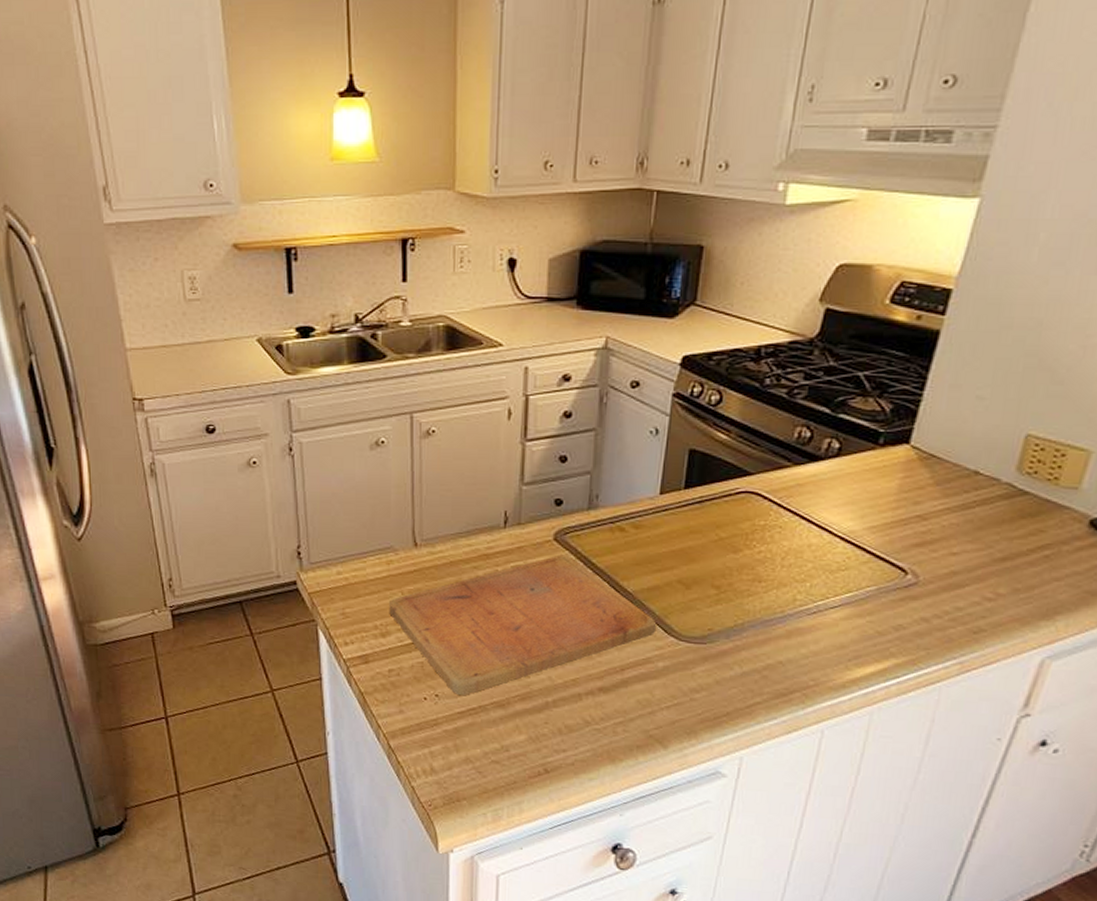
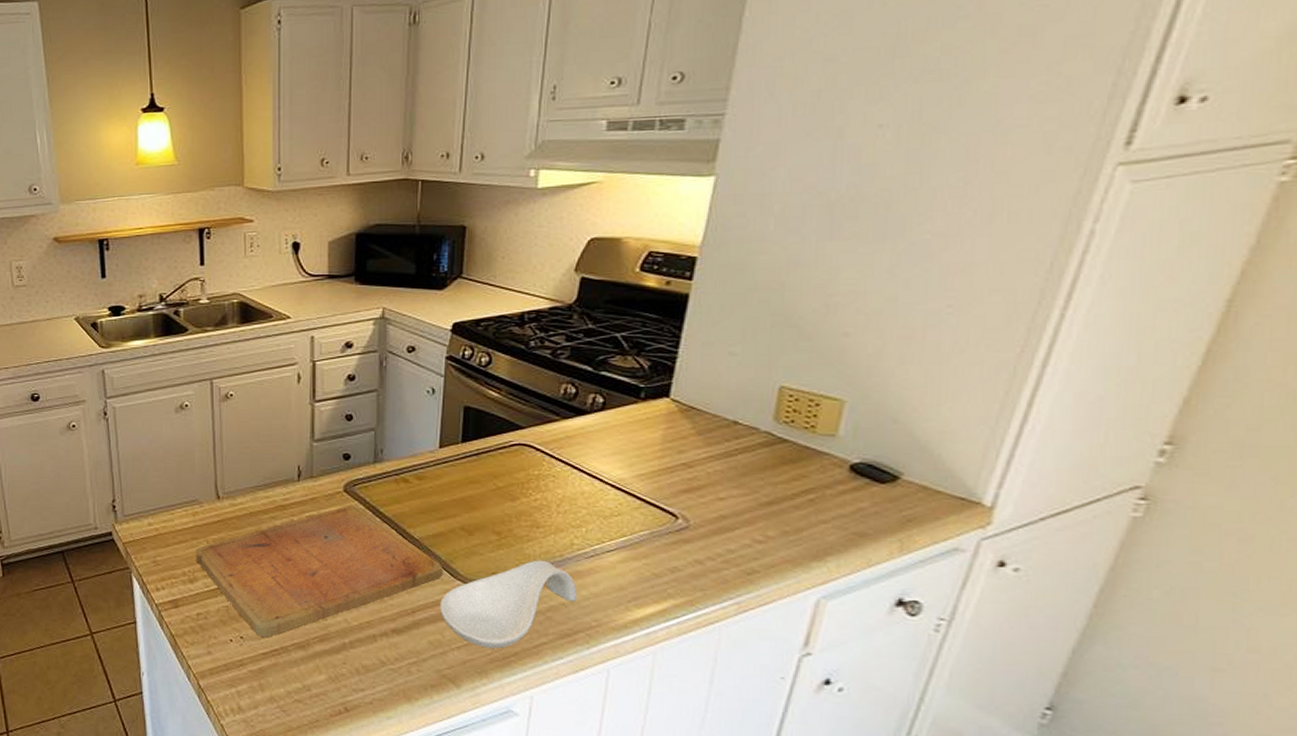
spoon rest: none [651,616,797,709] -> present [440,560,578,649]

